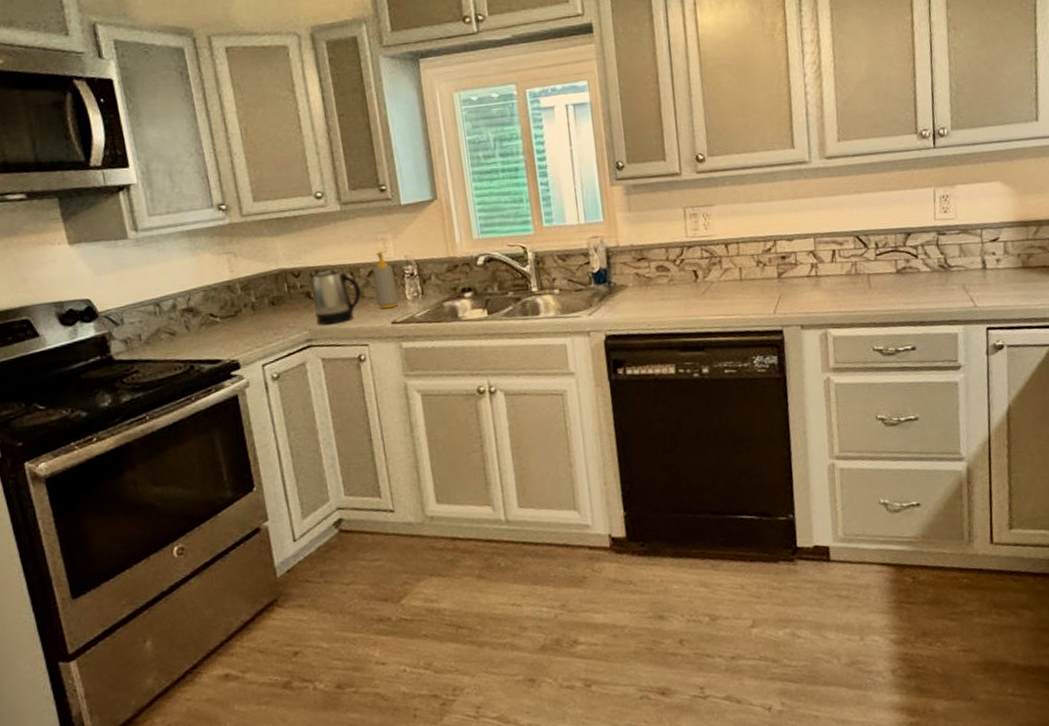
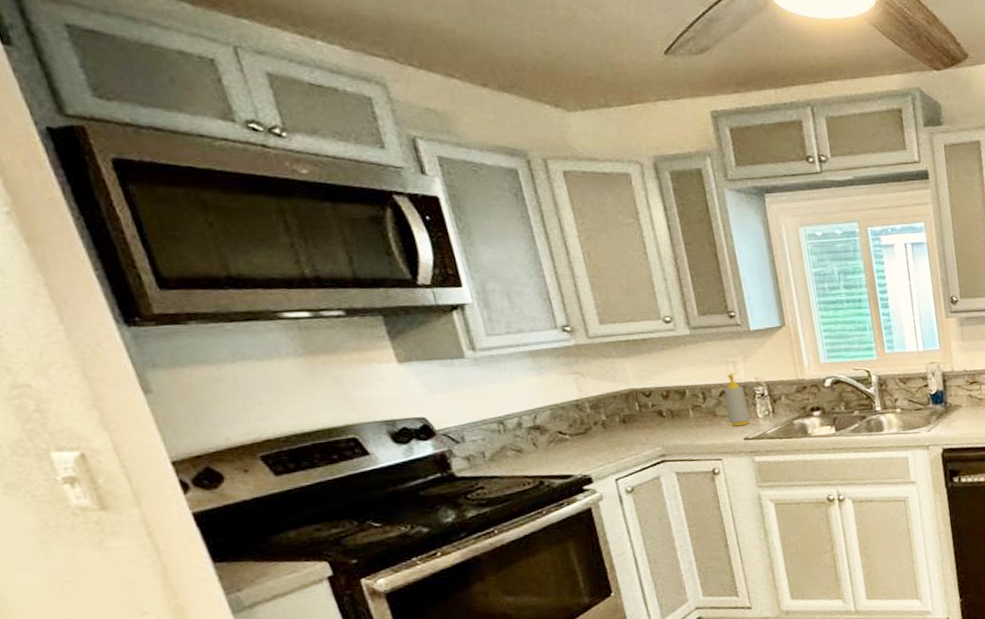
kettle: present [308,269,361,325] -> none [659,390,714,441]

